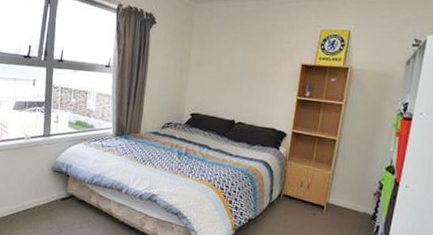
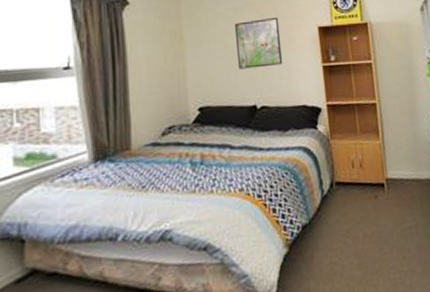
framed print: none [227,50,269,92] -> present [234,17,283,69]

